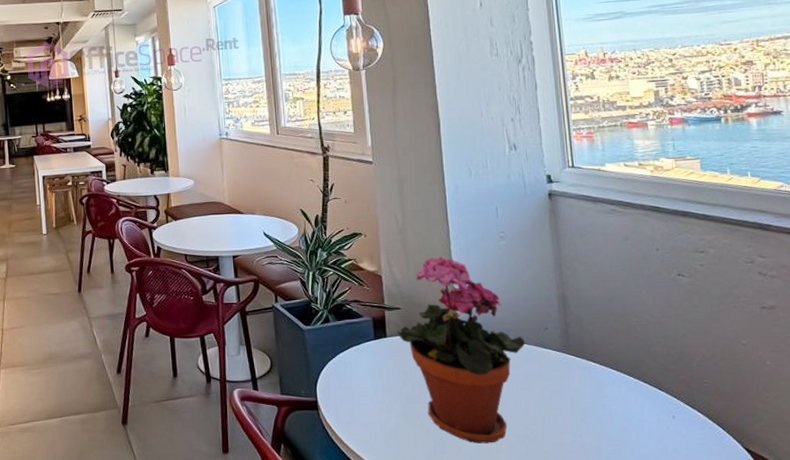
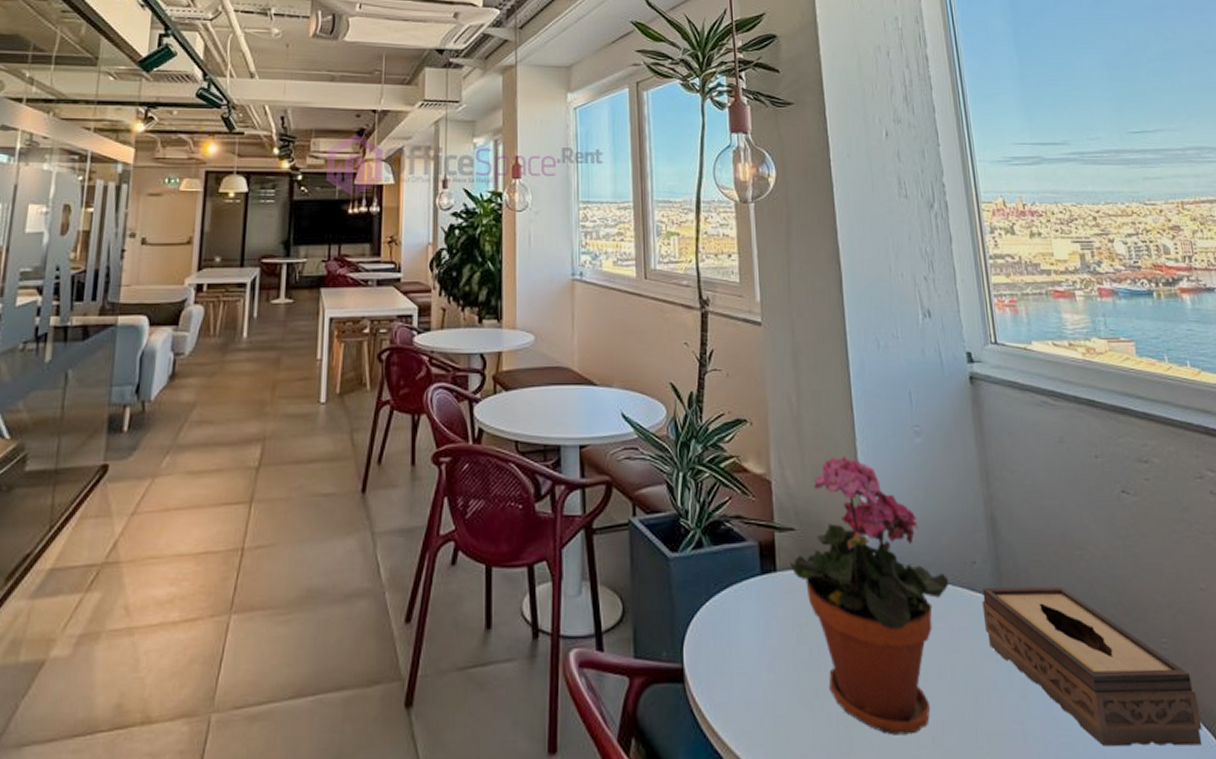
tissue box: none [552,344,733,453] -> present [982,586,1203,747]

